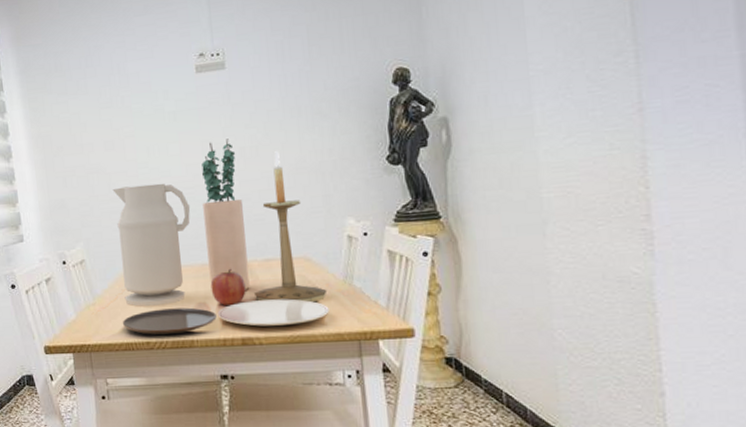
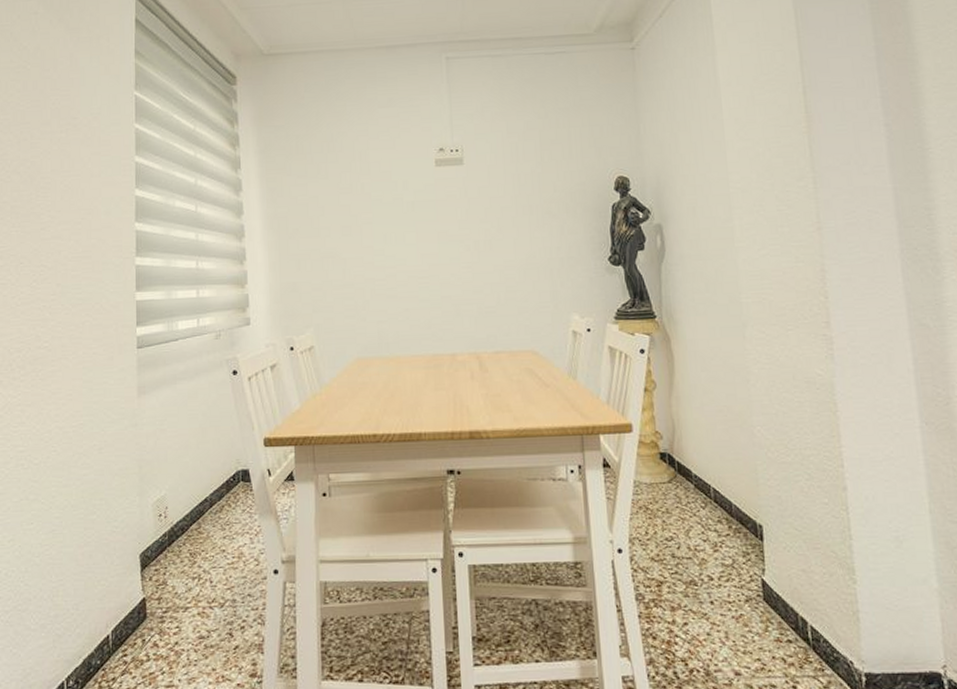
water jug: present [112,183,191,307] -> none [347,271,424,397]
plate: present [122,307,217,335] -> none [349,399,445,427]
vase: present [201,138,250,290] -> none [436,231,479,382]
fruit: present [210,268,246,305] -> none [441,359,475,397]
plate: present [217,298,329,327] -> none [446,392,554,421]
candlestick: present [255,150,328,303] -> none [484,245,553,396]

